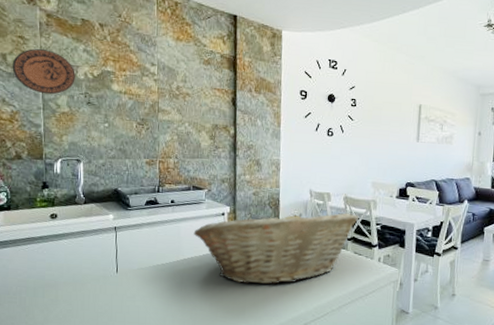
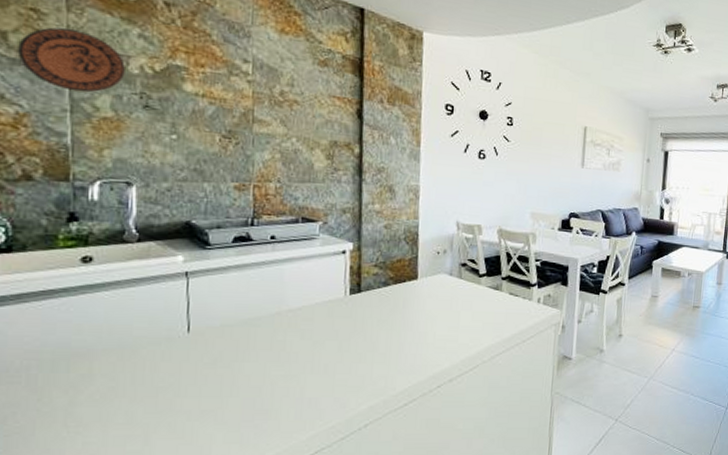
fruit basket: present [193,210,359,285] -> none [302,246,516,337]

